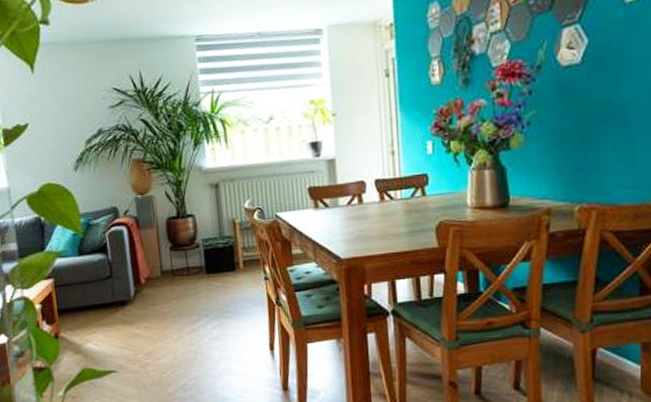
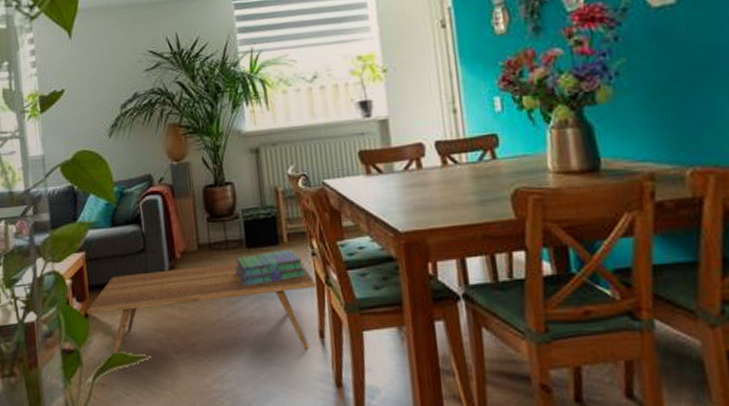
coffee table: none [56,285,268,388] -> present [86,262,316,374]
stack of books: none [195,274,259,308] -> present [234,249,306,287]

